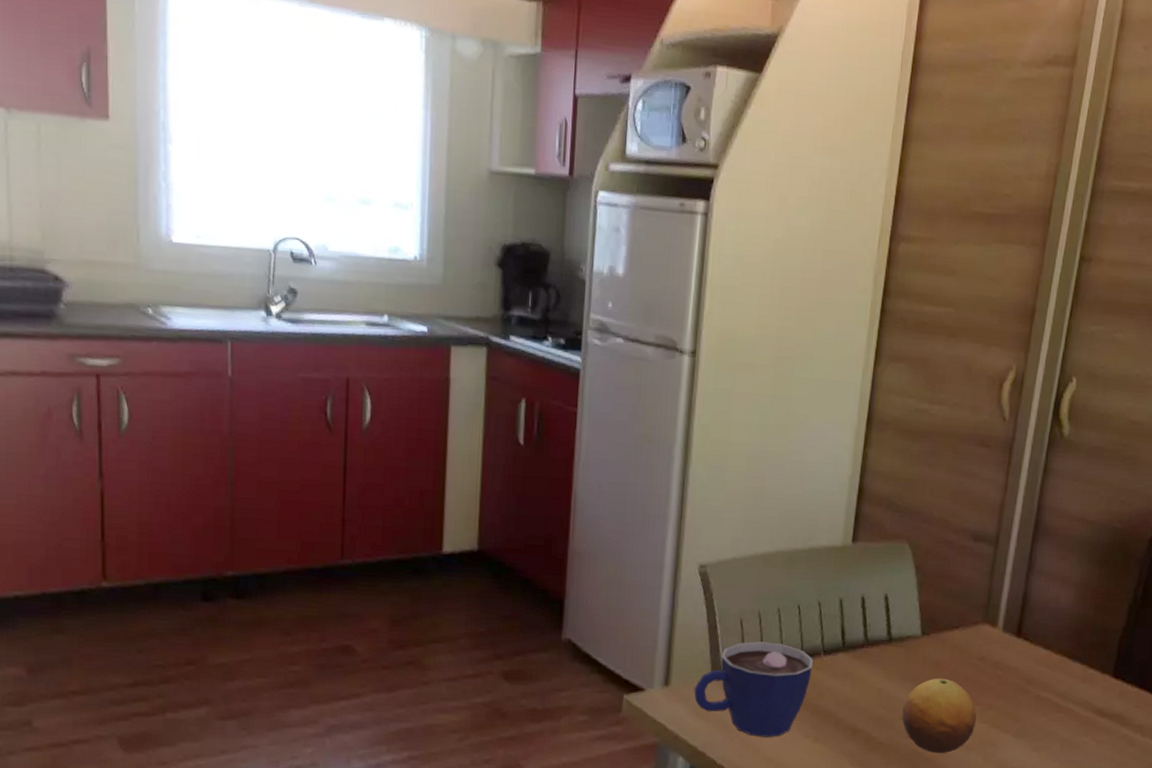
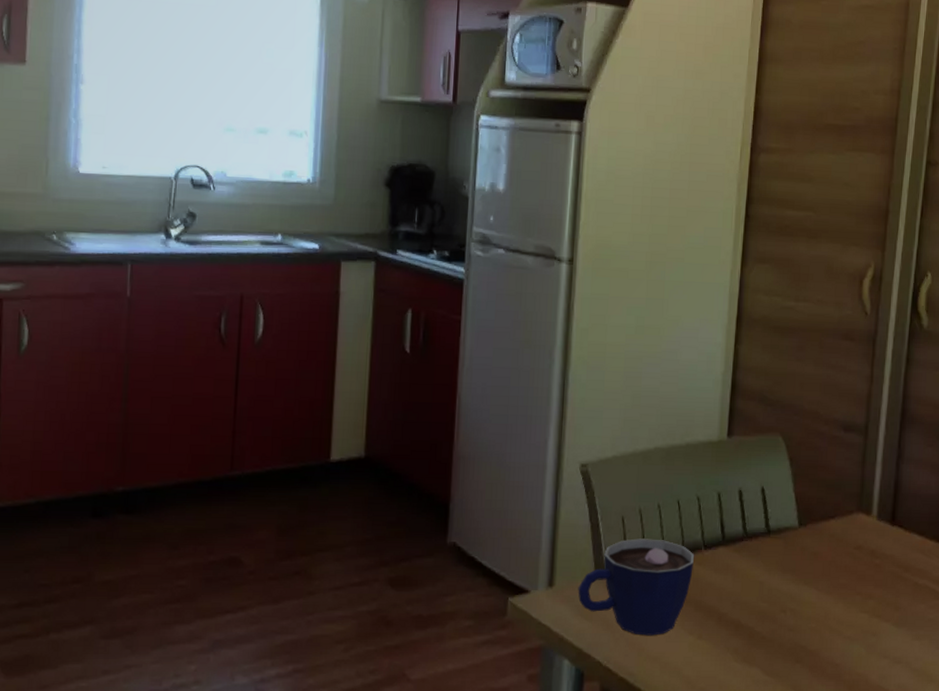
fruit: present [902,678,977,754] -> none [784,569,857,646]

